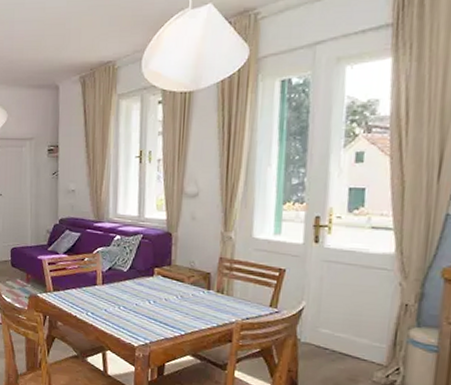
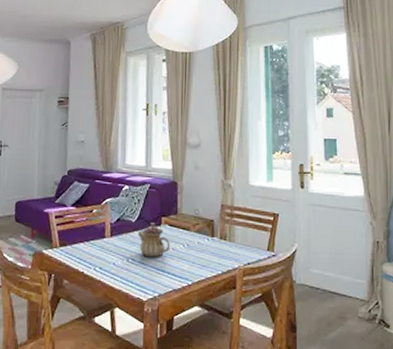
teapot: none [129,273,163,307] -> present [137,223,171,258]

